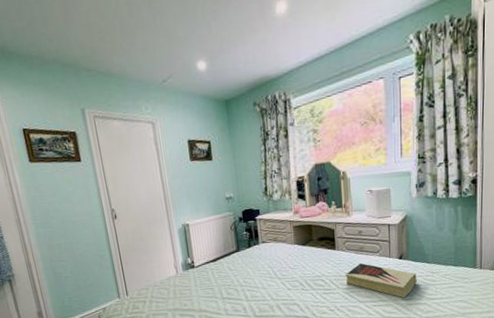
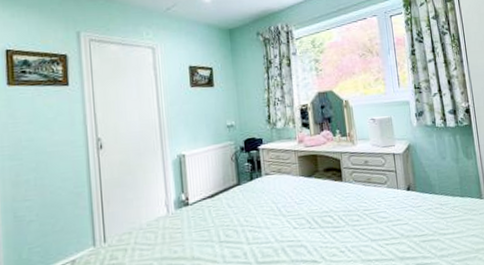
book: present [345,263,417,298] -> none [354,196,427,235]

